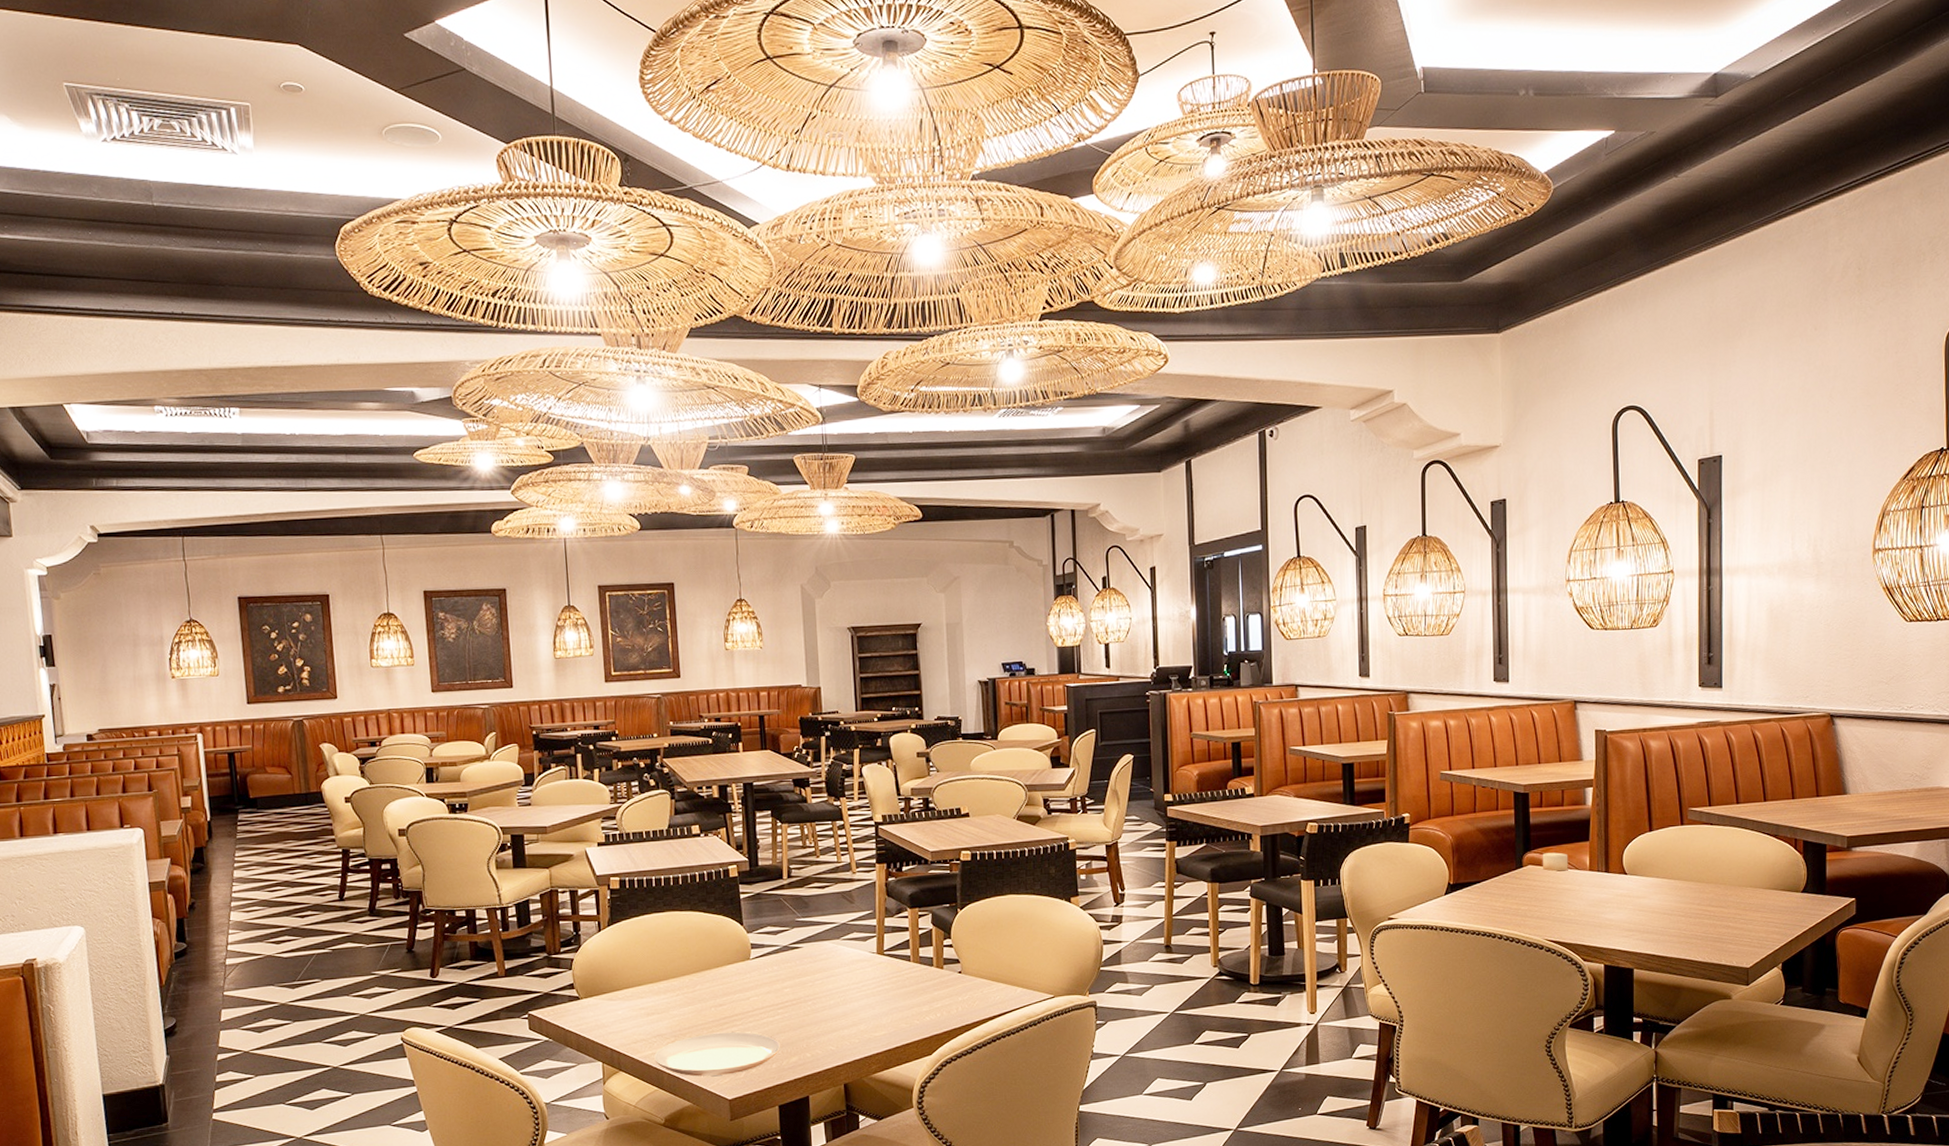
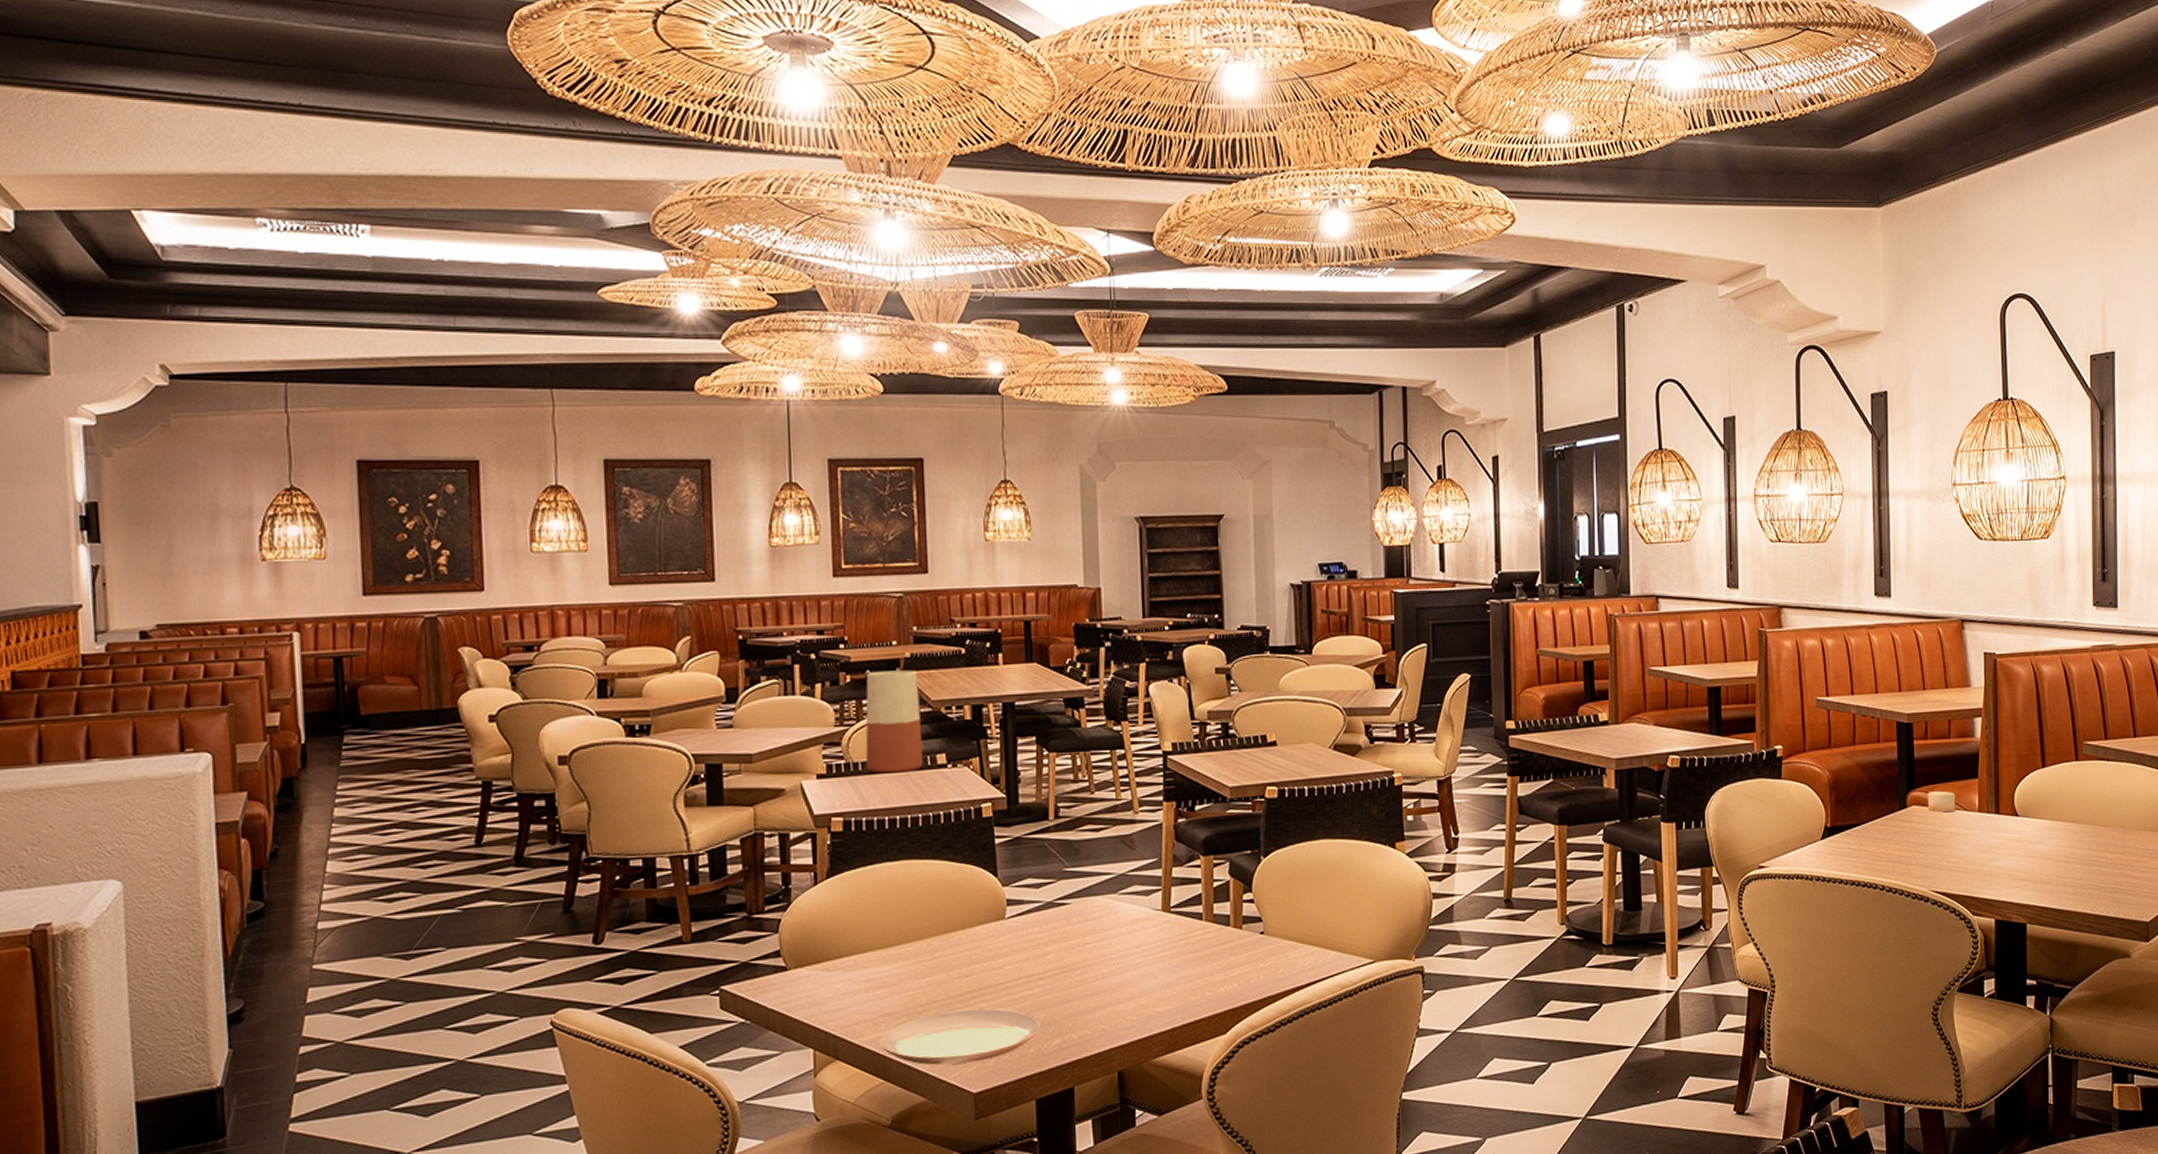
vase: none [634,757,682,842] -> present [865,670,924,774]

